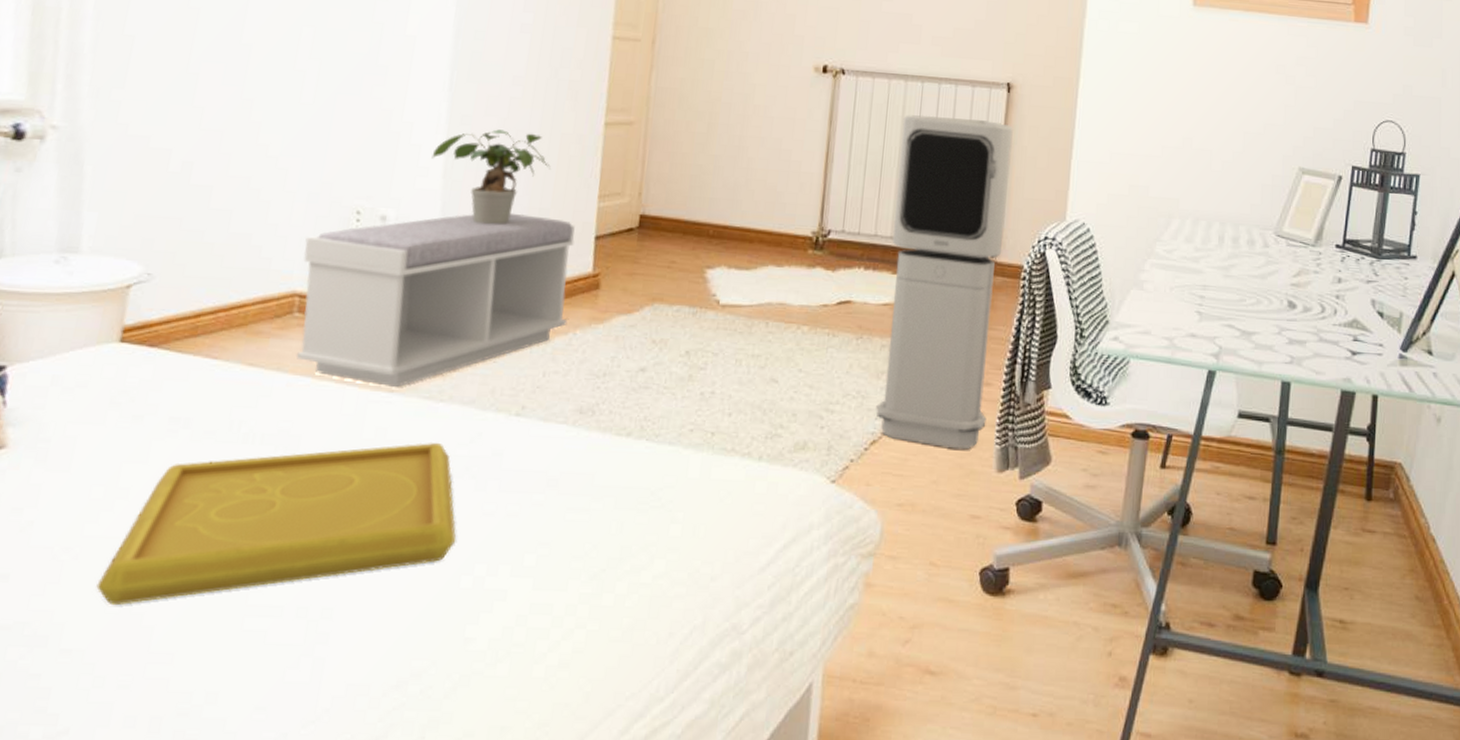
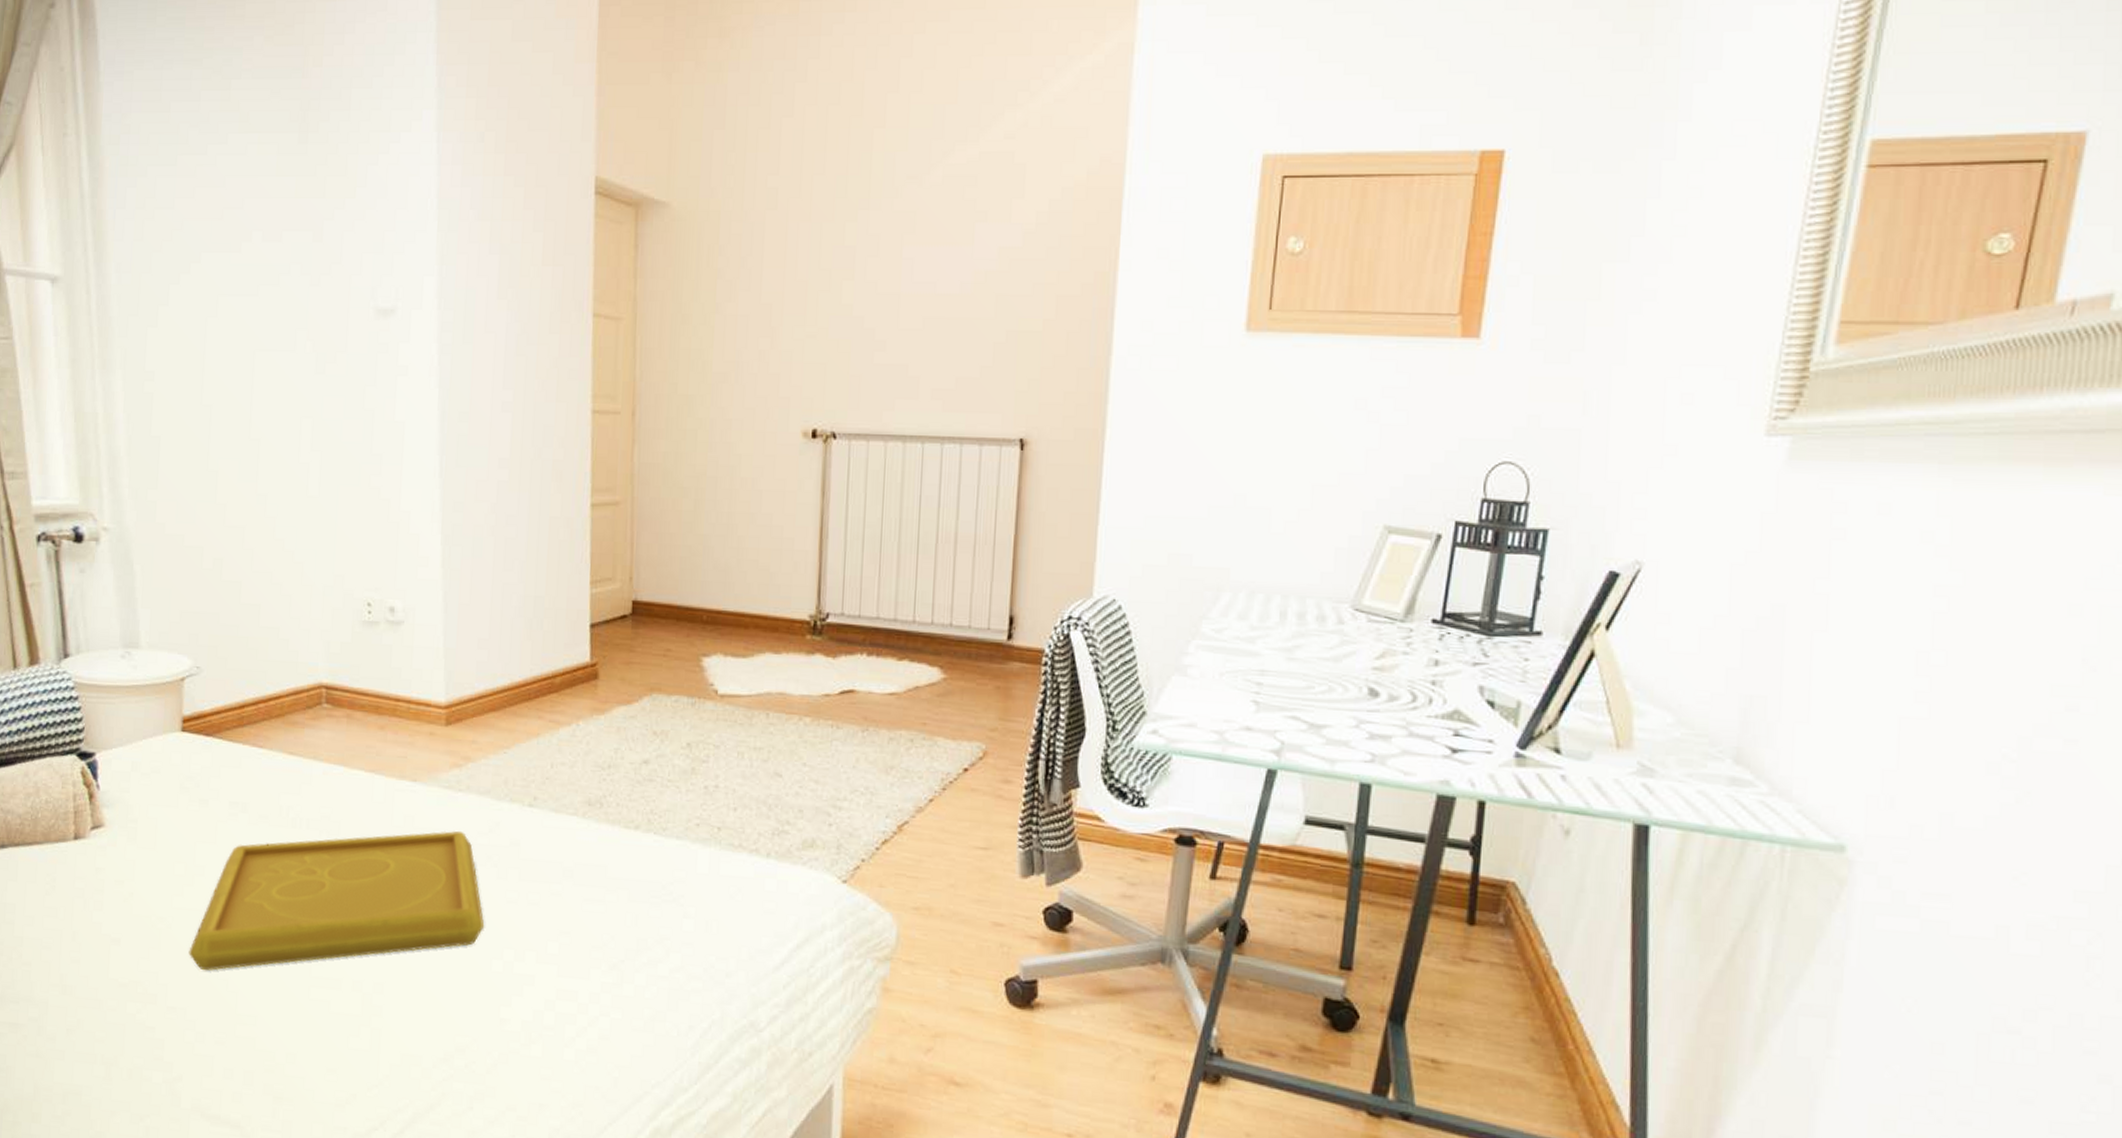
bench: present [296,213,575,387] -> none [325,601,571,776]
potted plant: present [431,129,551,224] -> none [430,515,542,614]
air purifier: present [875,115,1013,450] -> none [886,480,1029,852]

